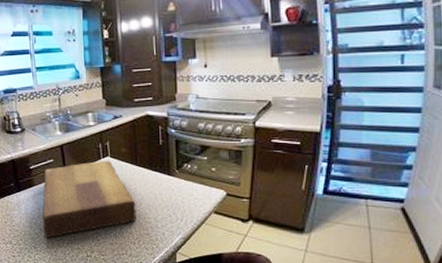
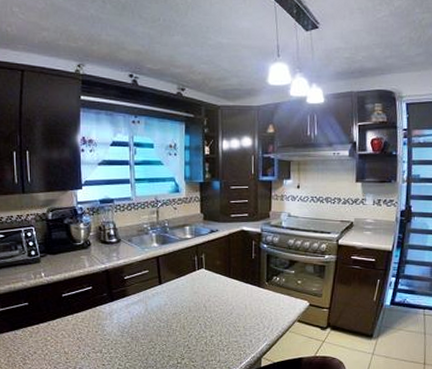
cutting board: present [42,160,137,238] -> none [135,272,227,346]

